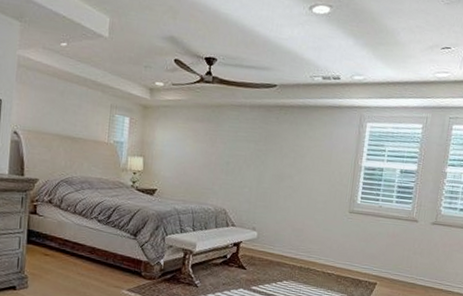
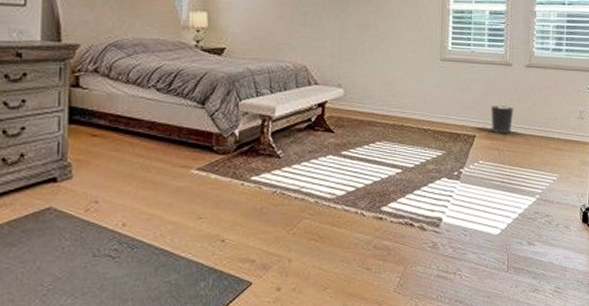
wastebasket: none [392,257,417,285] -> present [491,106,514,134]

